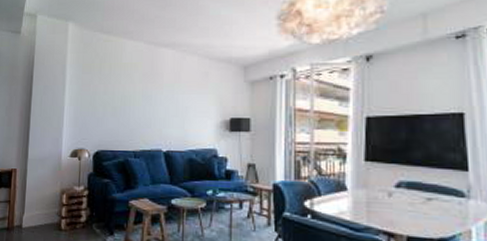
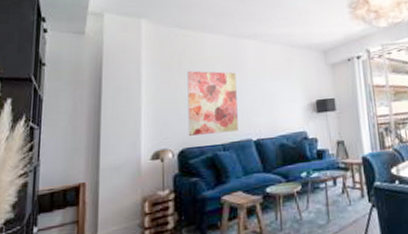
wall art: none [103,76,151,140] -> present [187,70,238,136]

